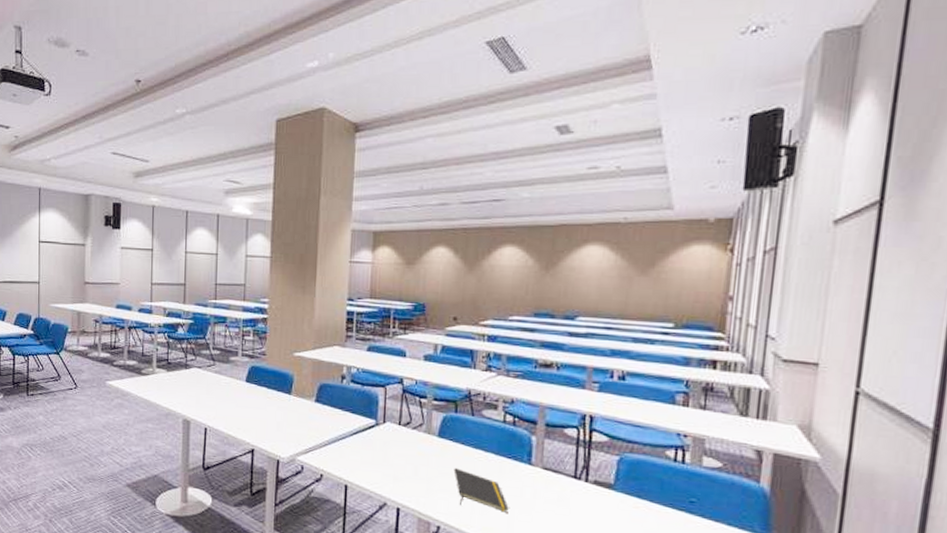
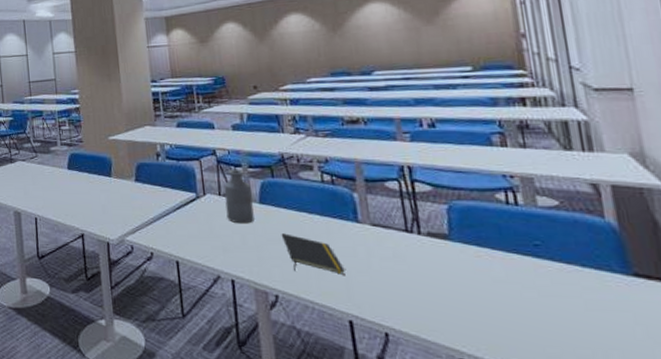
bottle: none [403,400,432,456] -> present [223,169,255,224]

